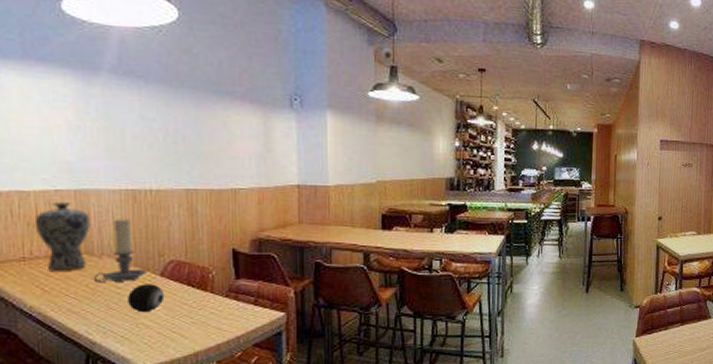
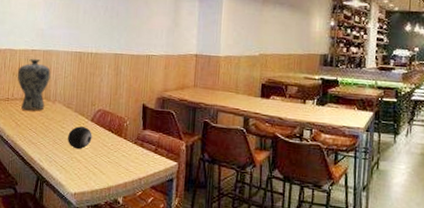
candle holder: present [93,219,146,283] -> none [48,74,82,123]

